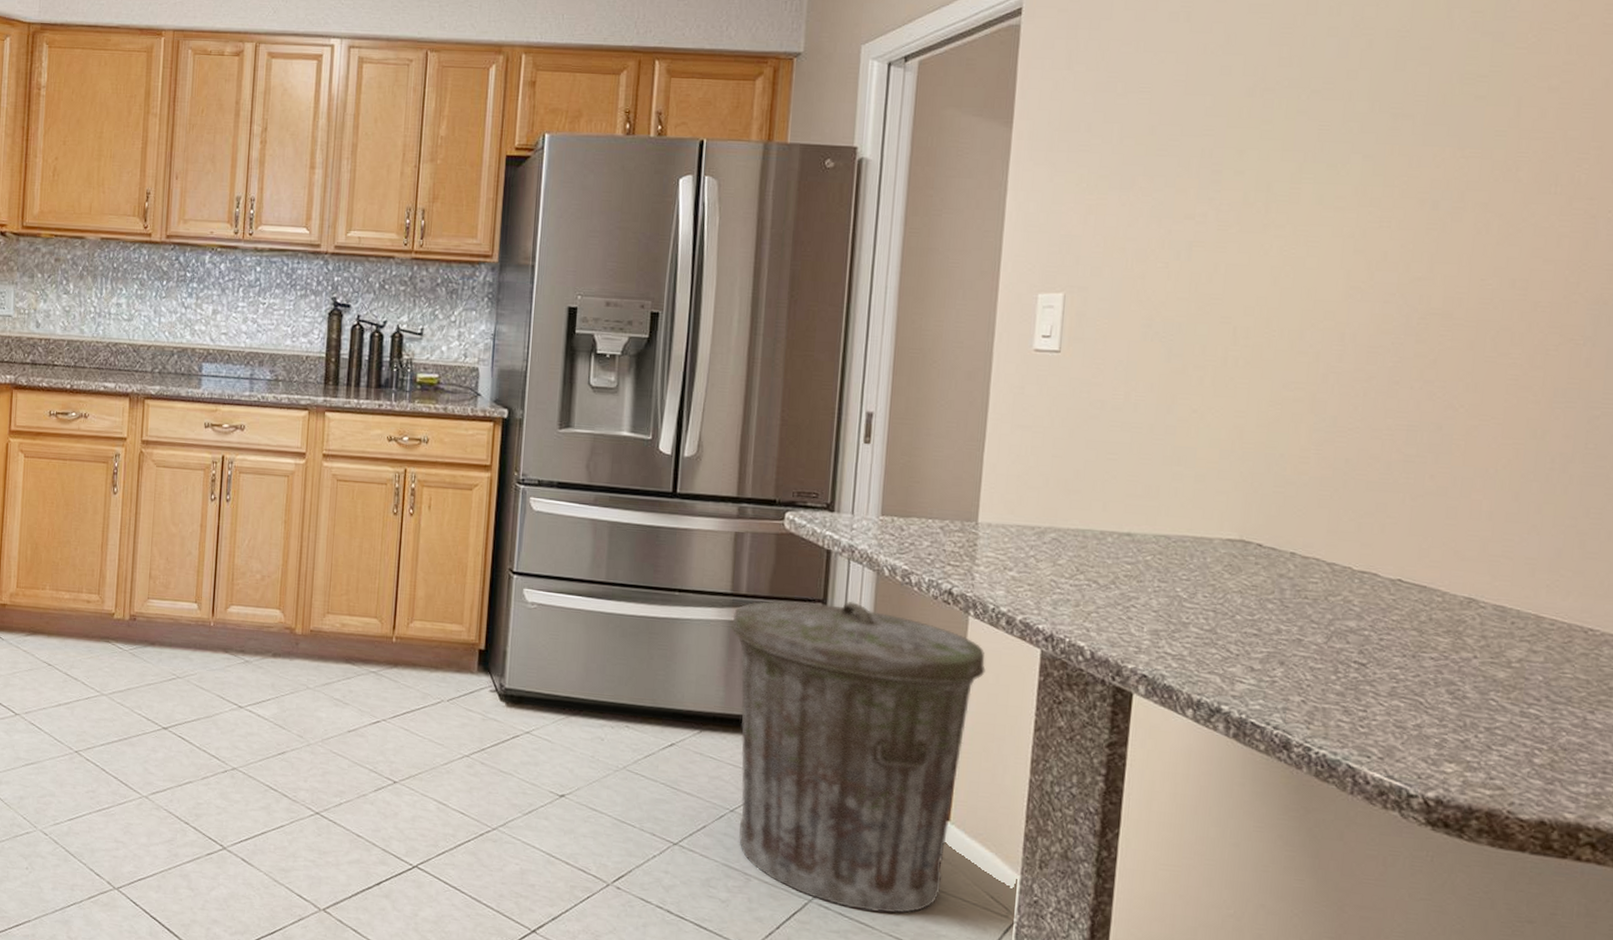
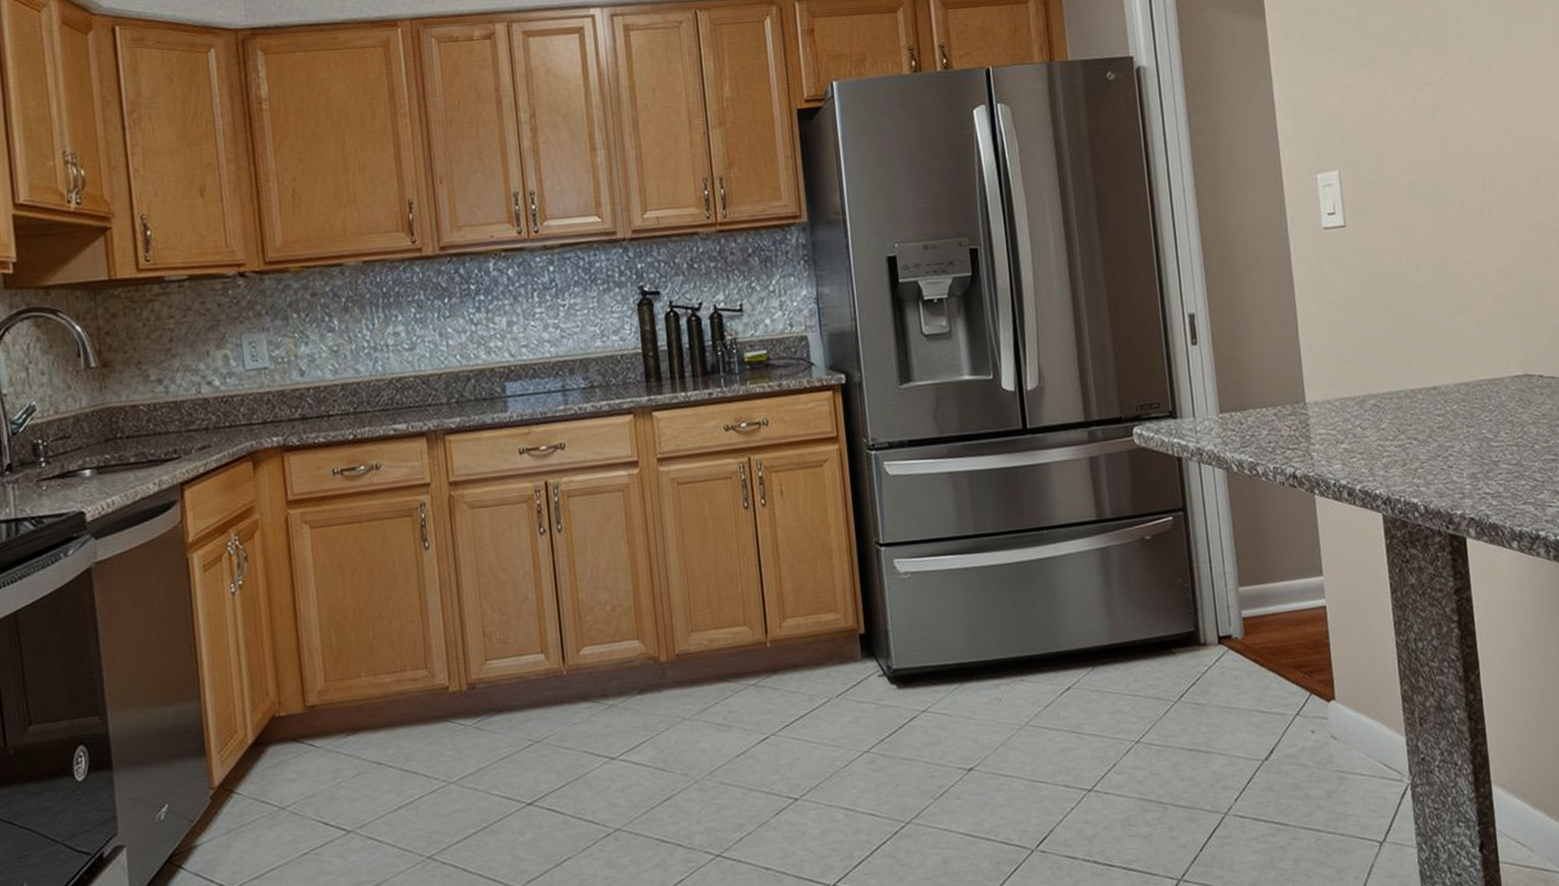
trash can: present [731,601,986,913] -> none [1102,503,1340,811]

